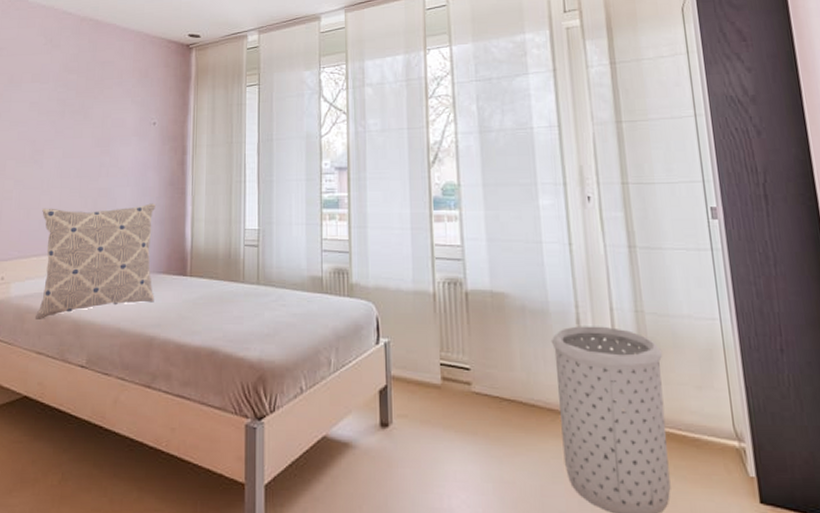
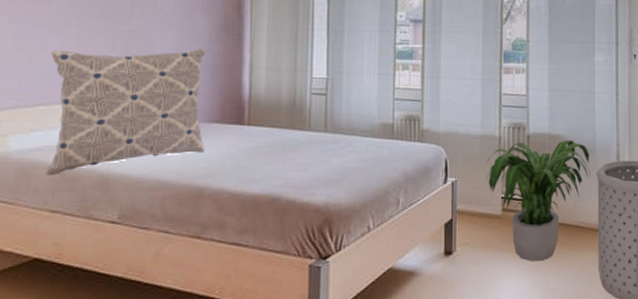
potted plant: none [421,298,545,444] -> present [487,139,591,261]

